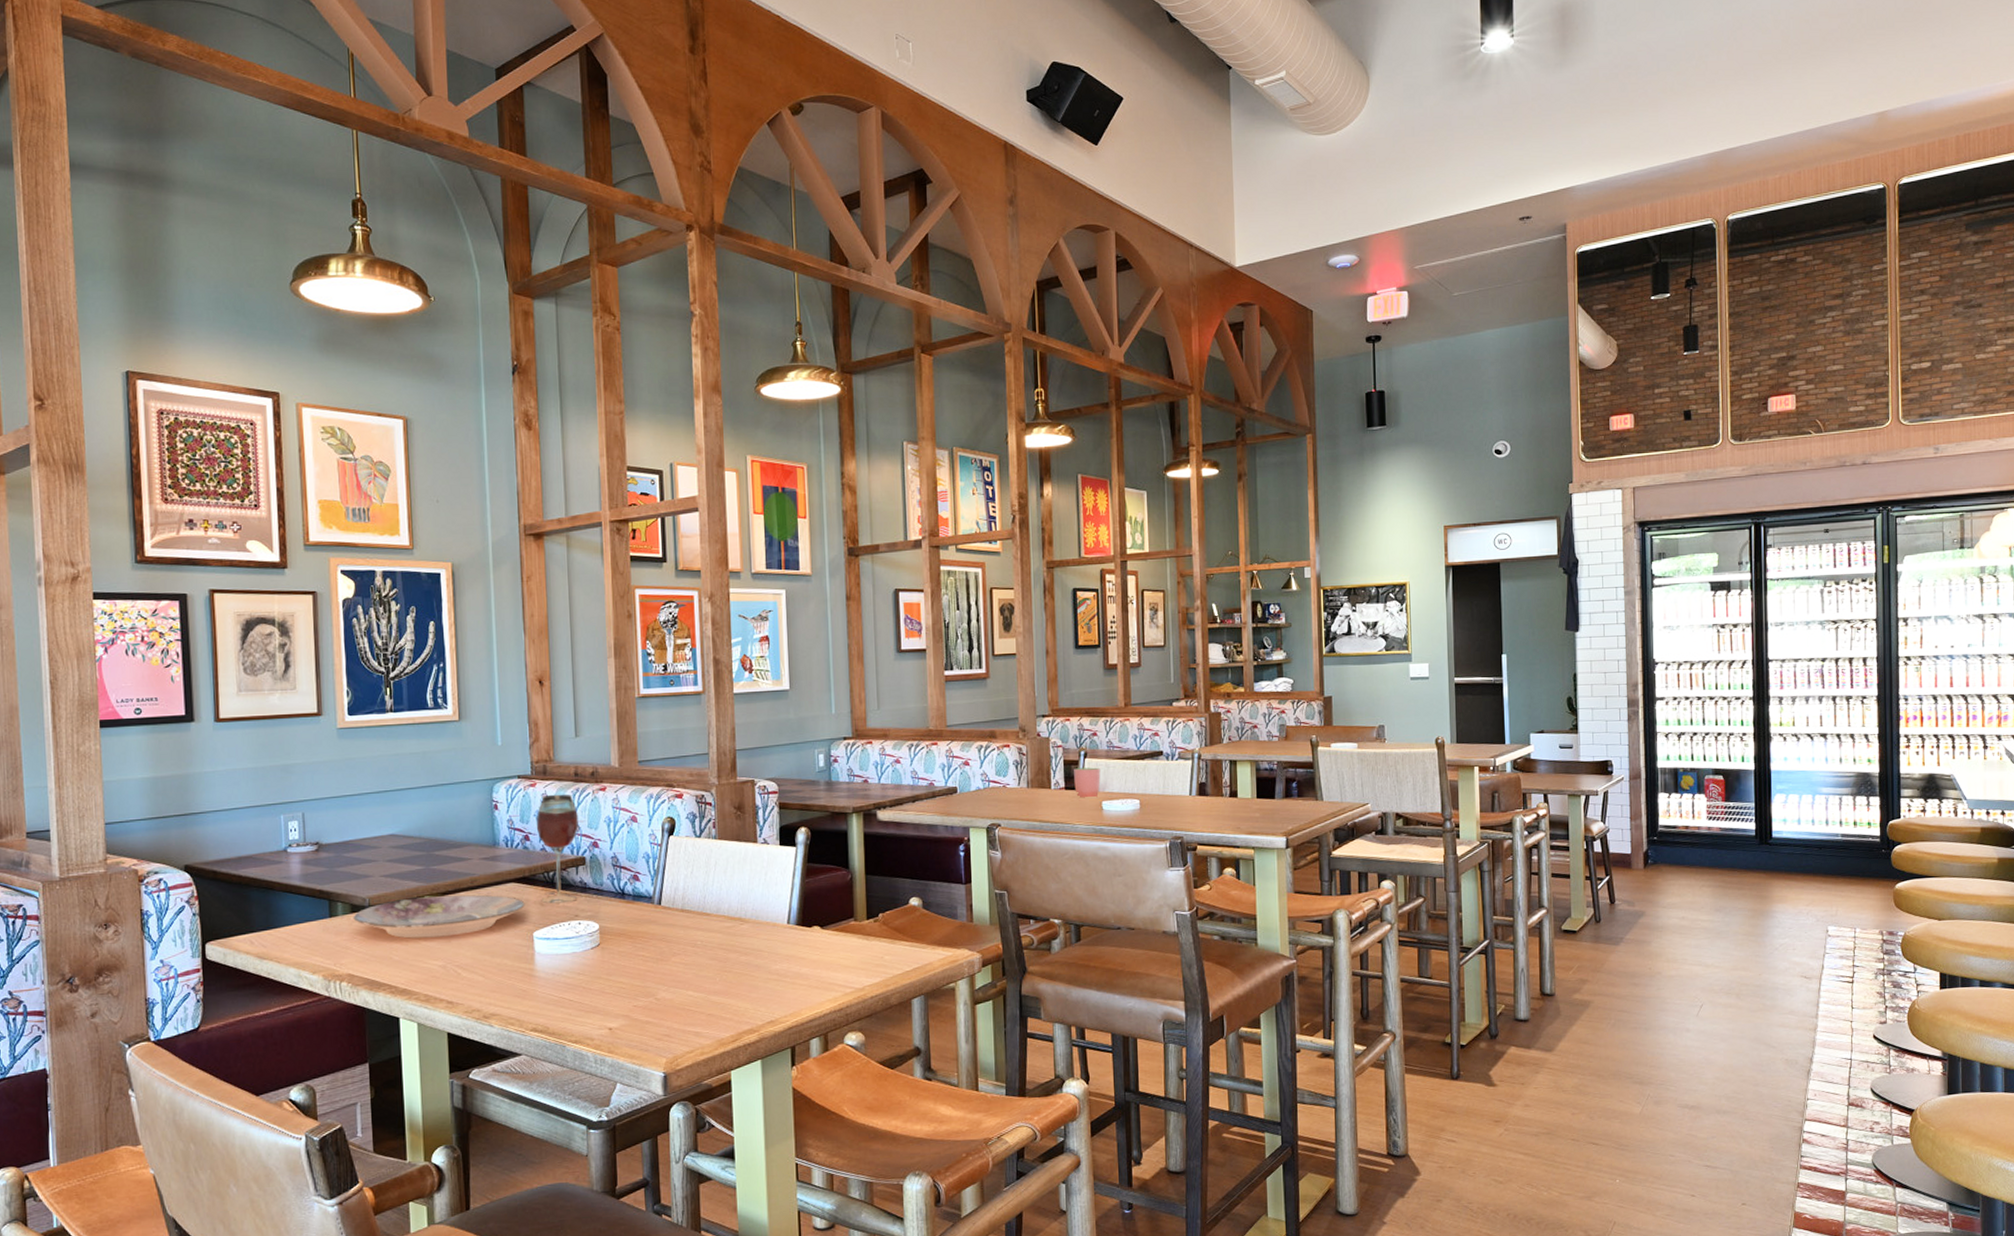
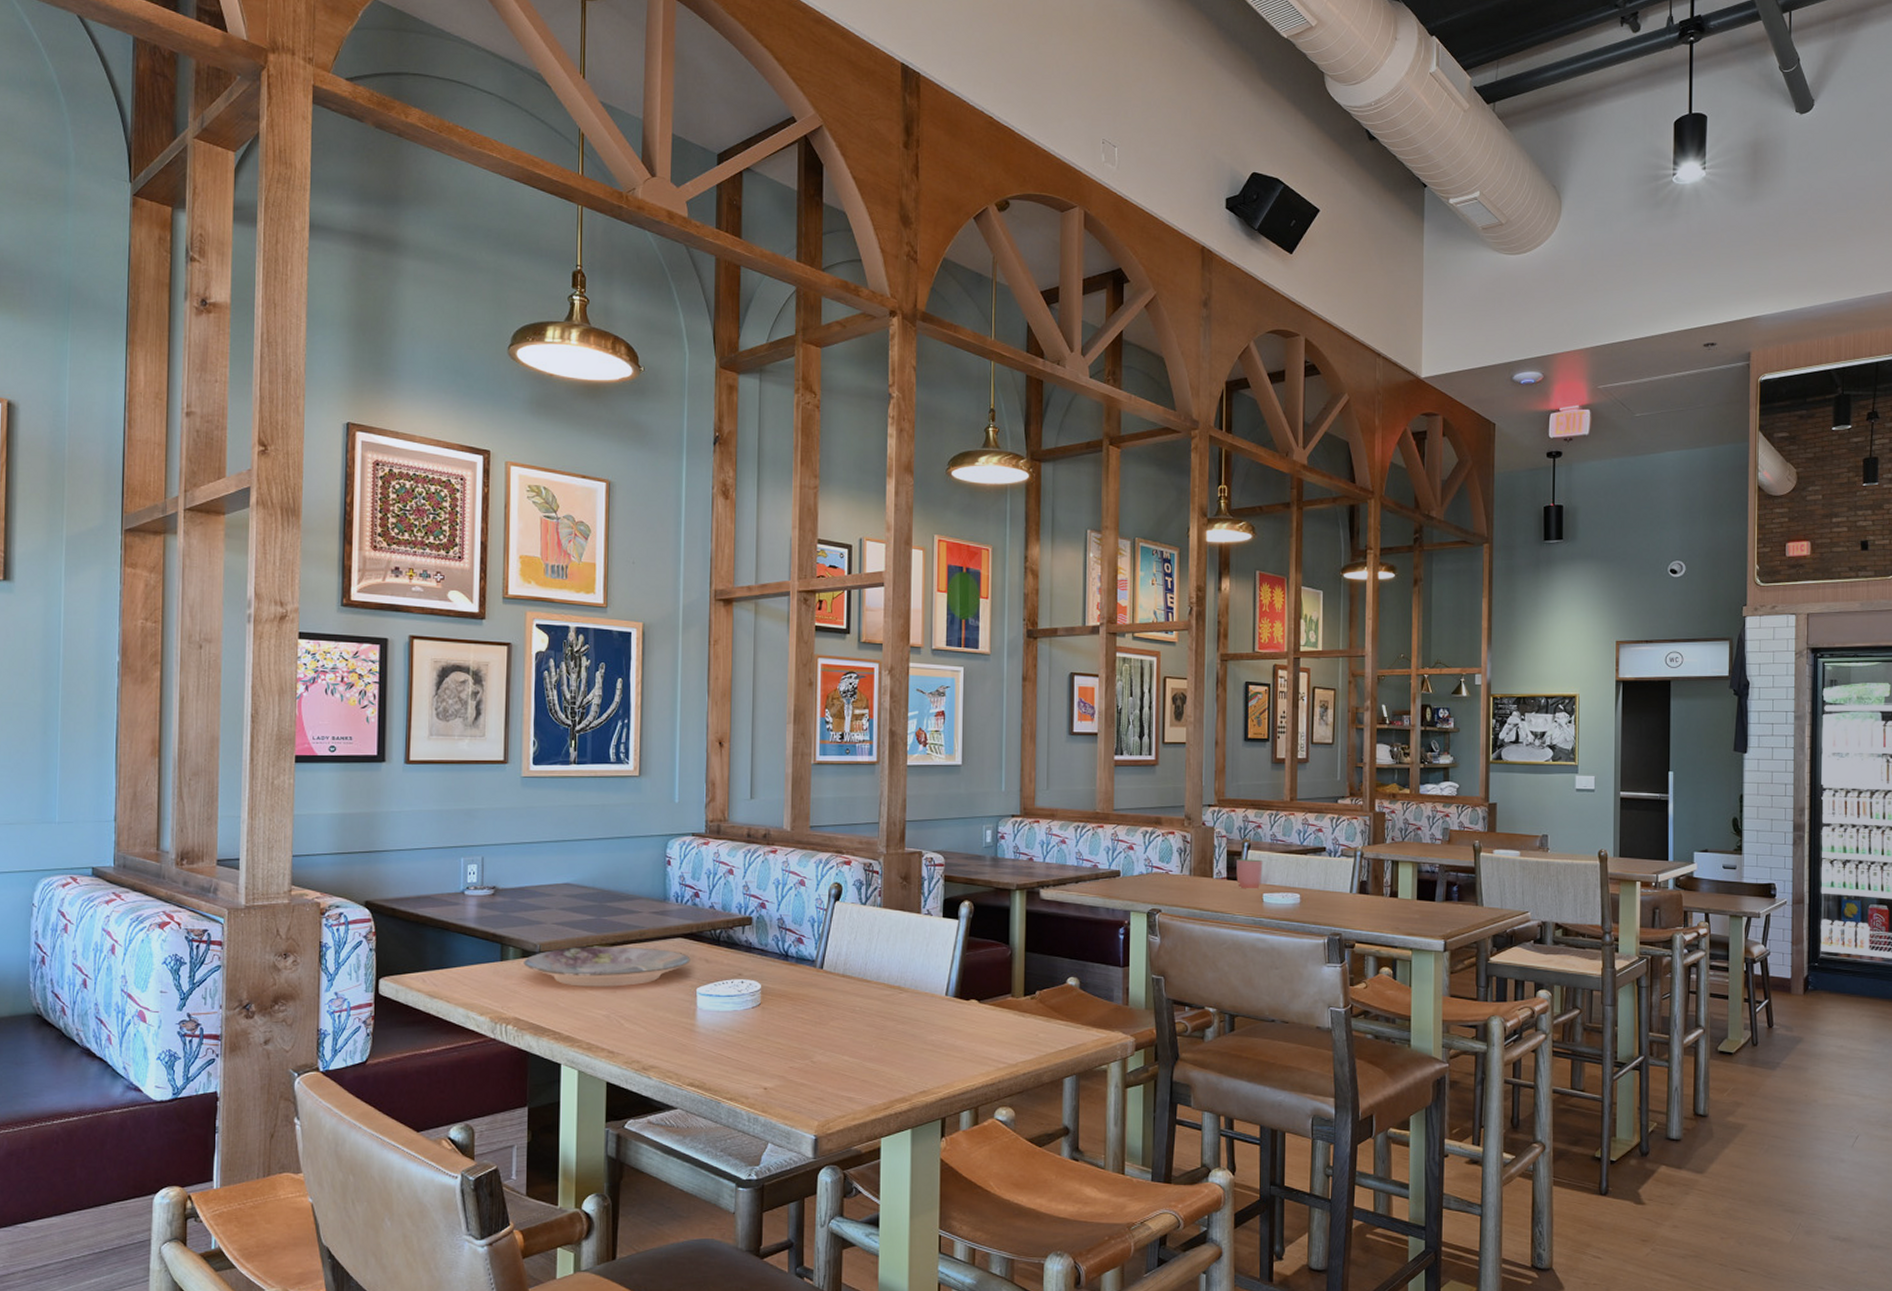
wineglass: present [536,794,578,904] -> none [706,853,748,961]

